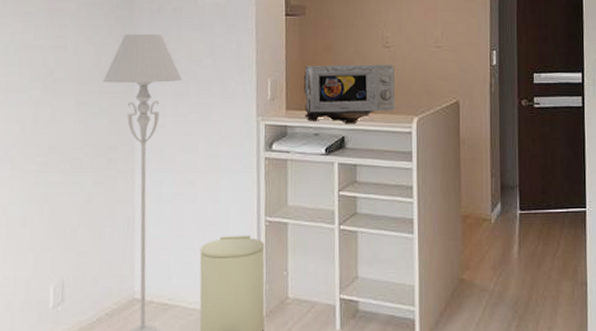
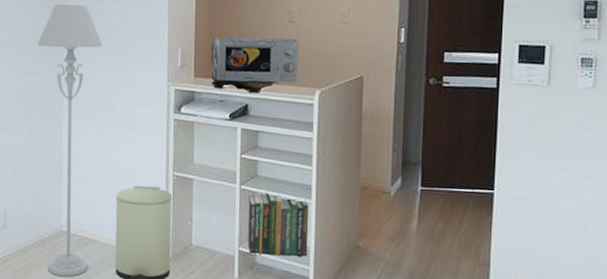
books: none [348,229,412,300] -> present [248,191,309,257]

